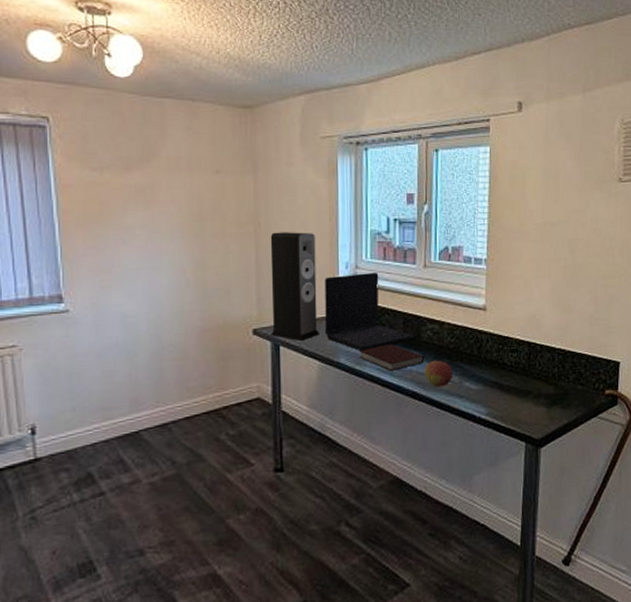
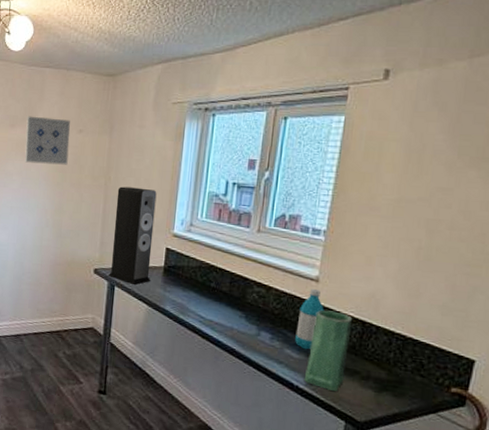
wall art: none [146,156,206,213] -> present [24,116,70,165]
laptop: present [324,273,413,351] -> none [155,230,238,303]
notebook: present [359,344,424,371] -> none [183,300,247,325]
fruit: present [424,360,453,387] -> none [245,322,275,350]
water bottle: none [472,318,494,380] -> present [295,289,324,350]
vase: none [484,336,520,416] -> present [304,310,353,392]

